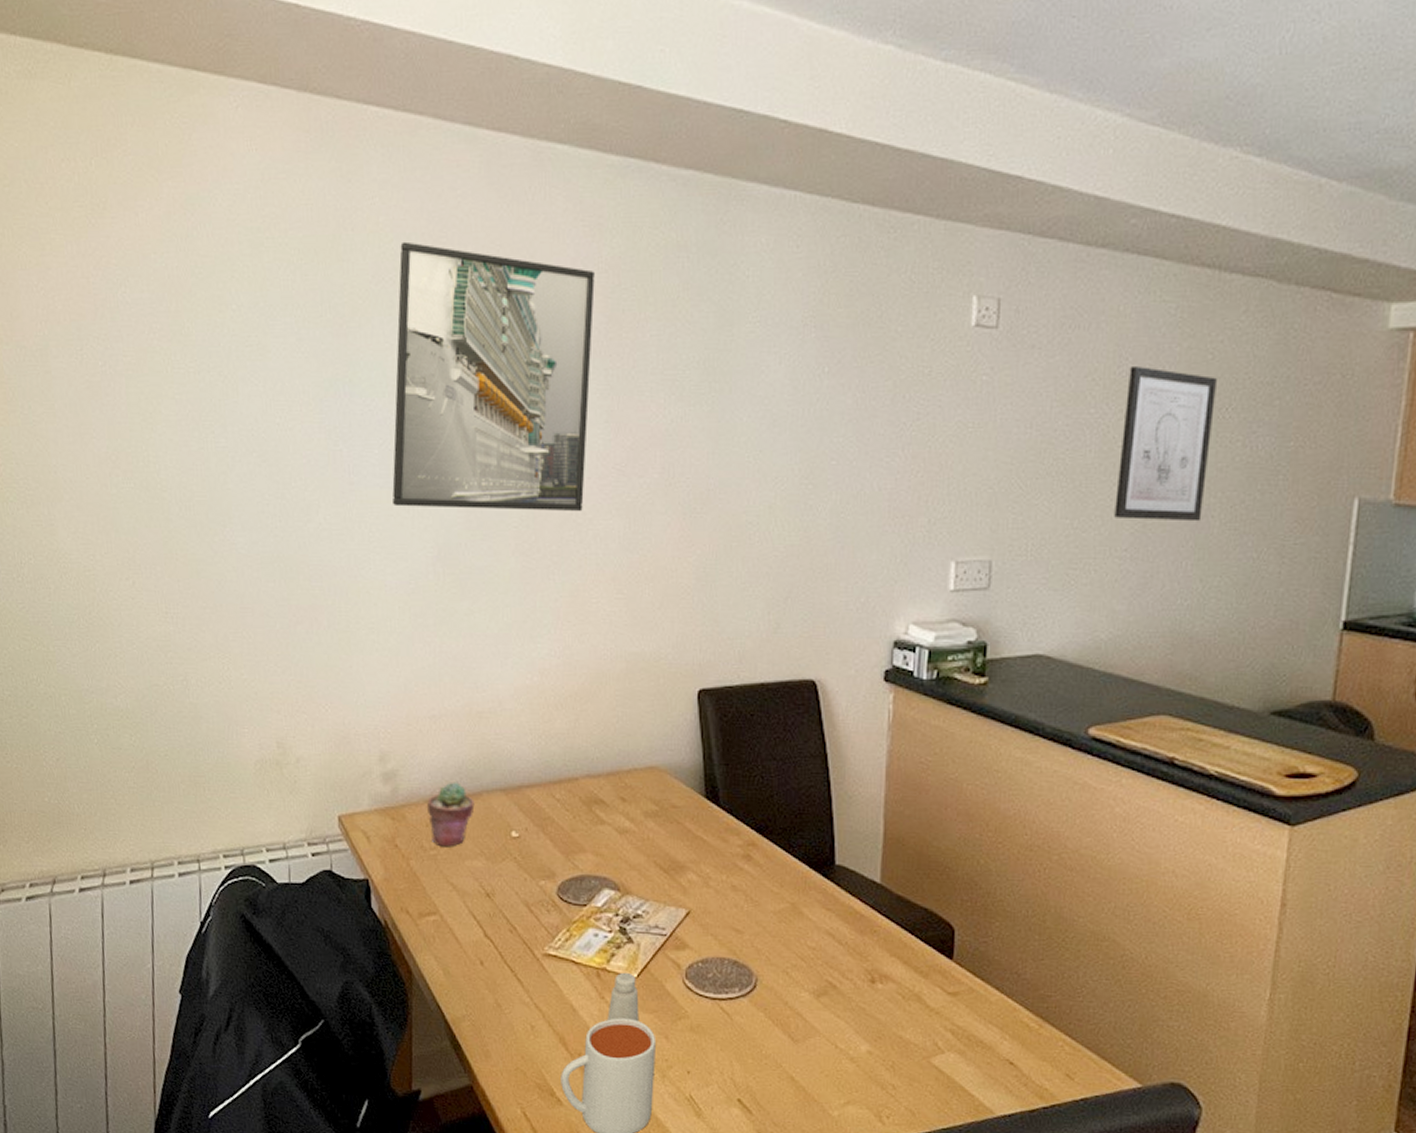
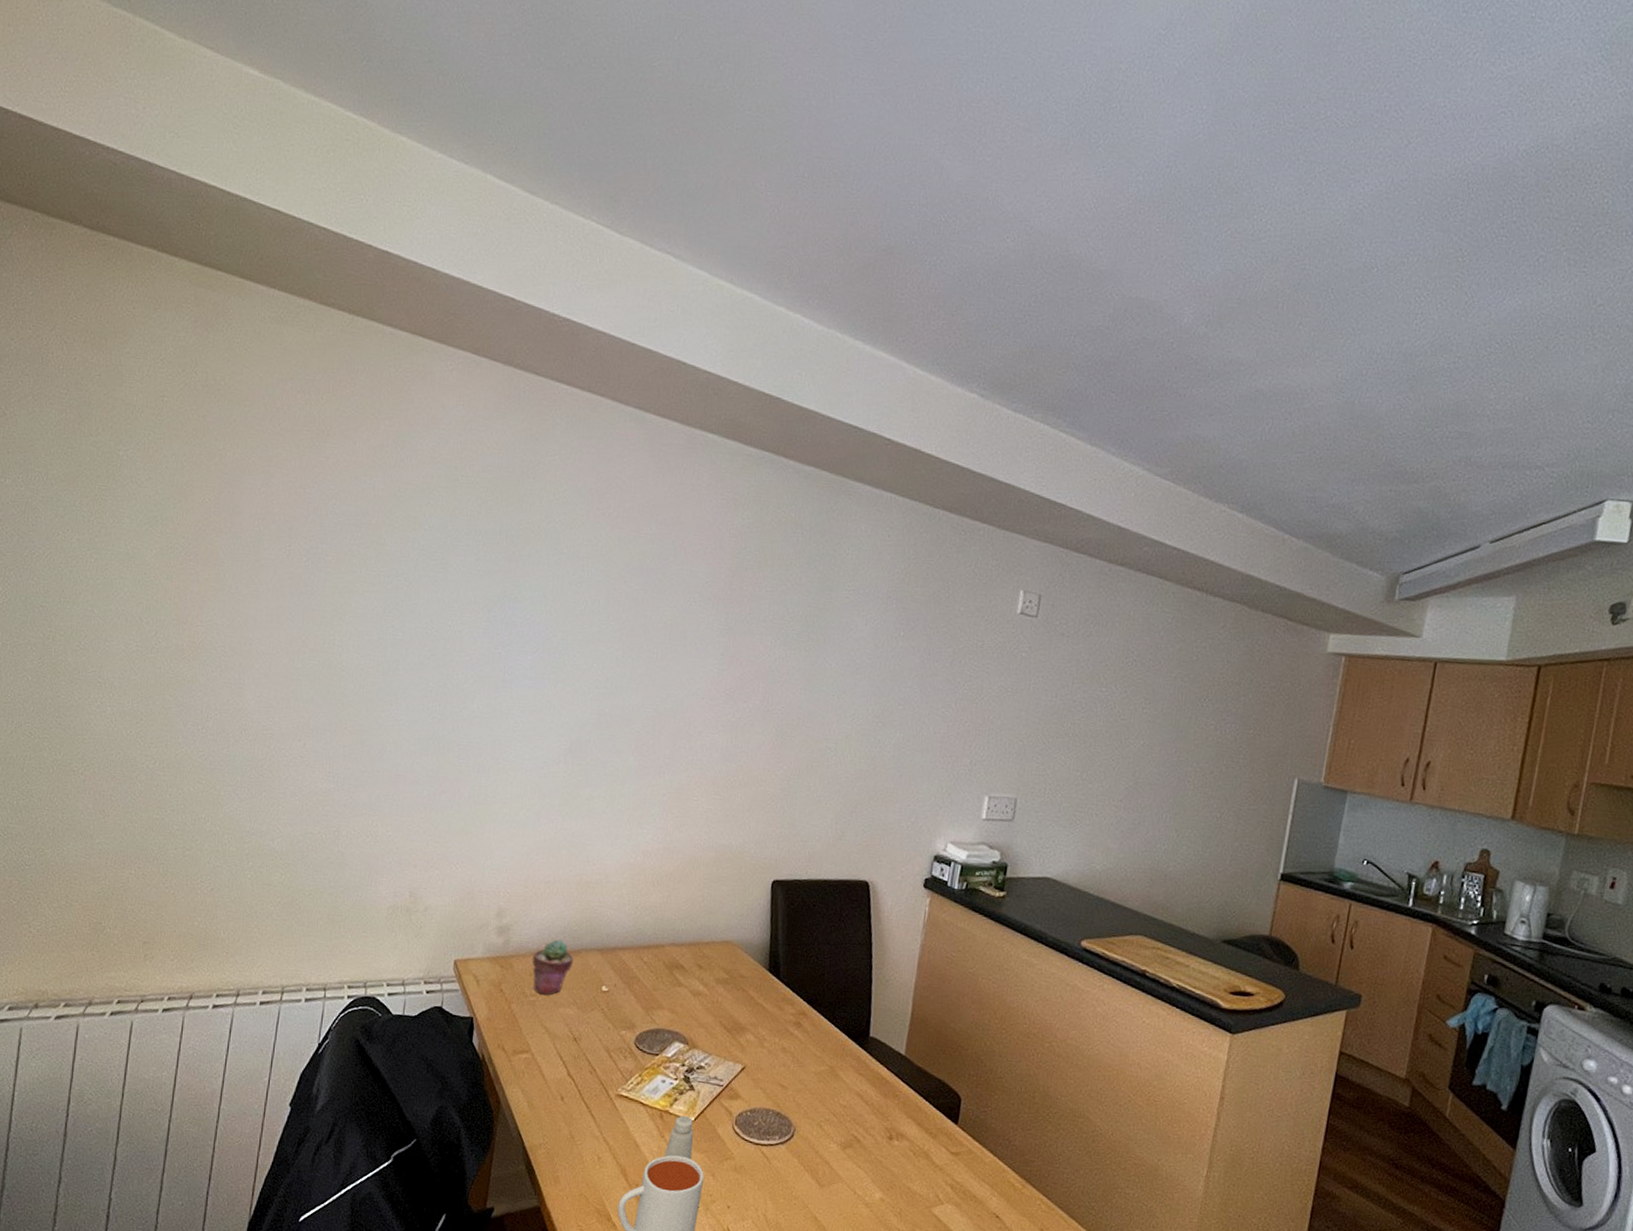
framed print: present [392,241,595,511] -> none [538,492,727,724]
wall art: present [1114,367,1217,522] -> none [1114,659,1199,784]

